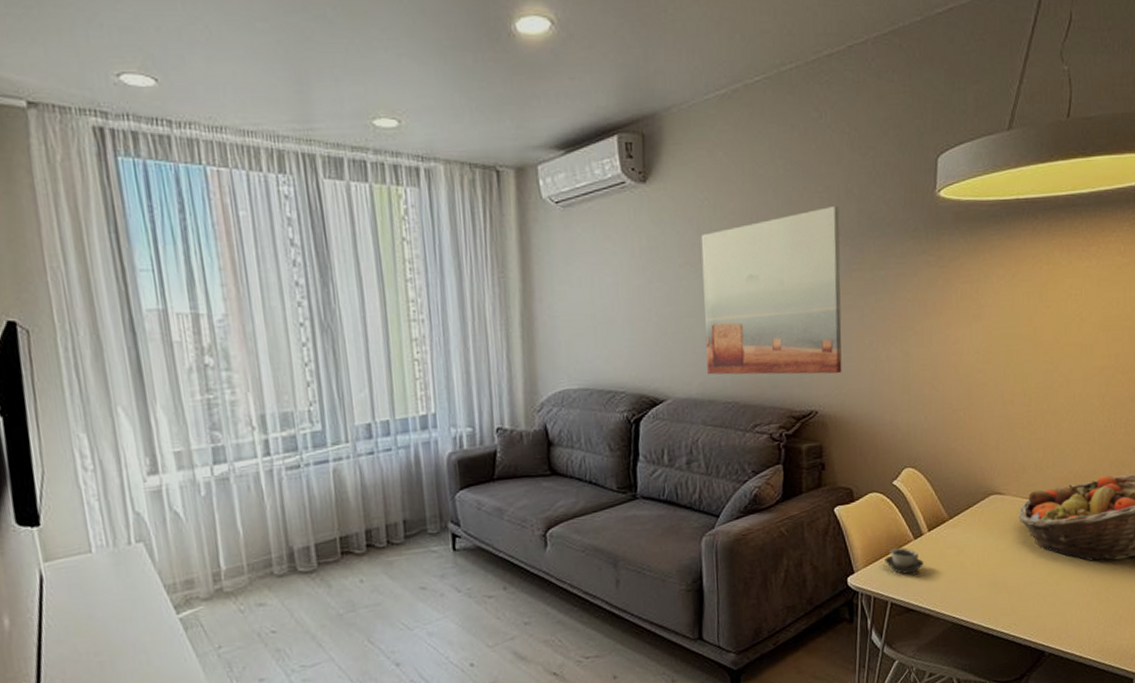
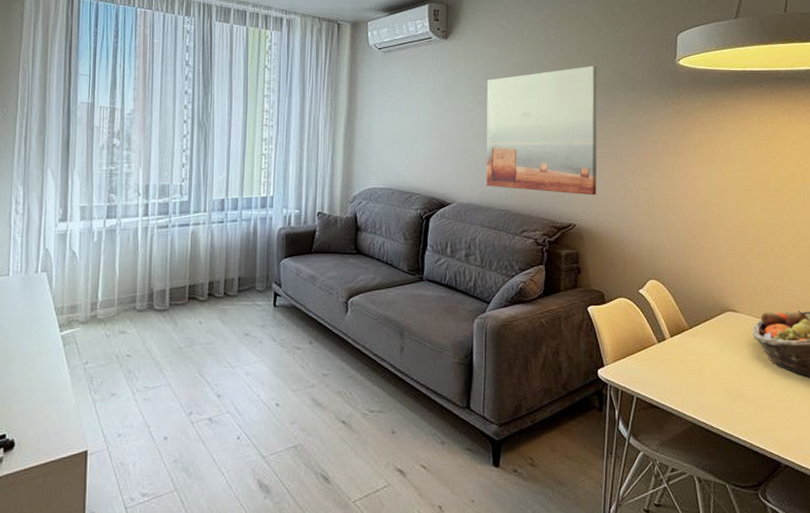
cup: present [885,547,924,575] -> none [631,348,666,374]

